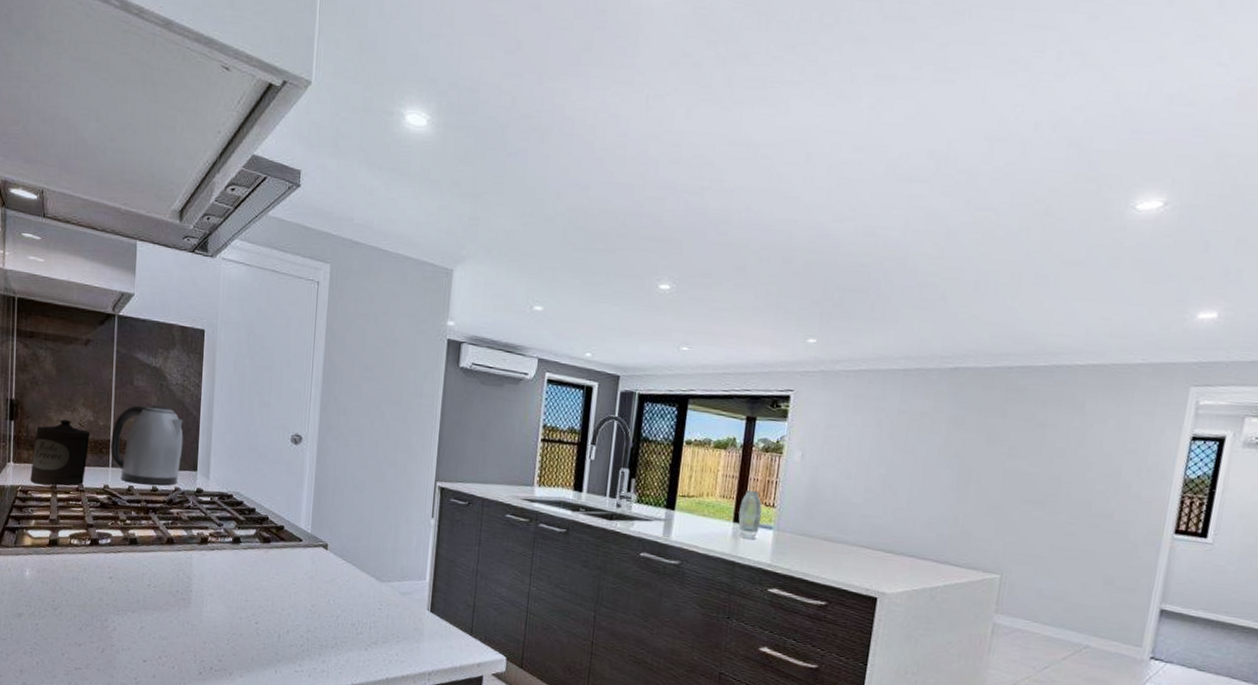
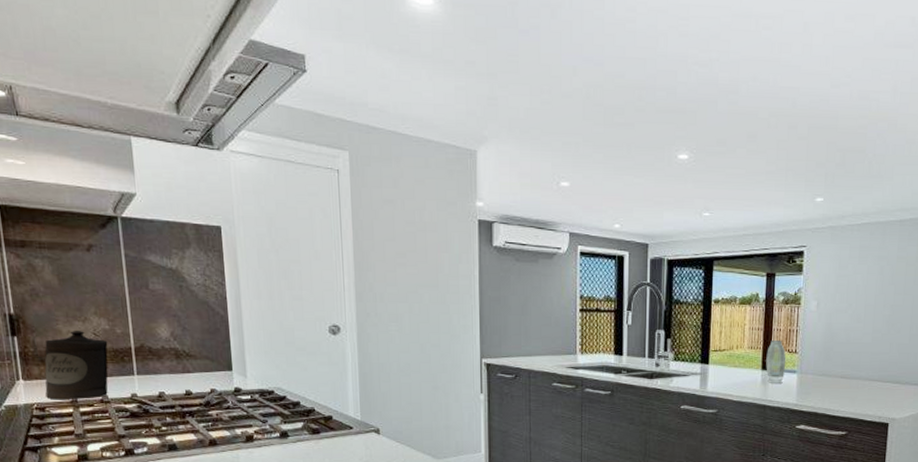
kettle: present [111,405,183,486] -> none [132,307,214,389]

